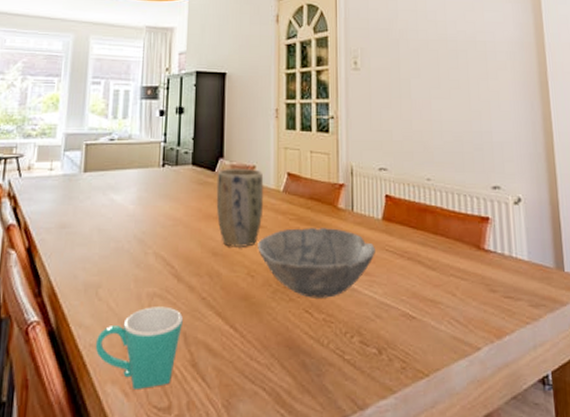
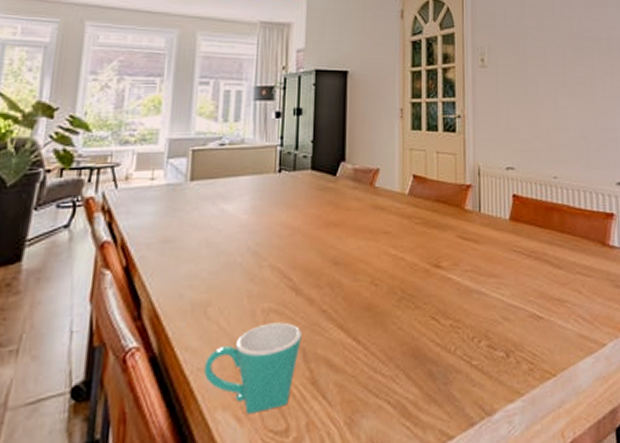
plant pot: present [216,168,264,247] -> none [337,171,388,255]
bowl: present [258,228,375,298] -> none [382,230,503,304]

